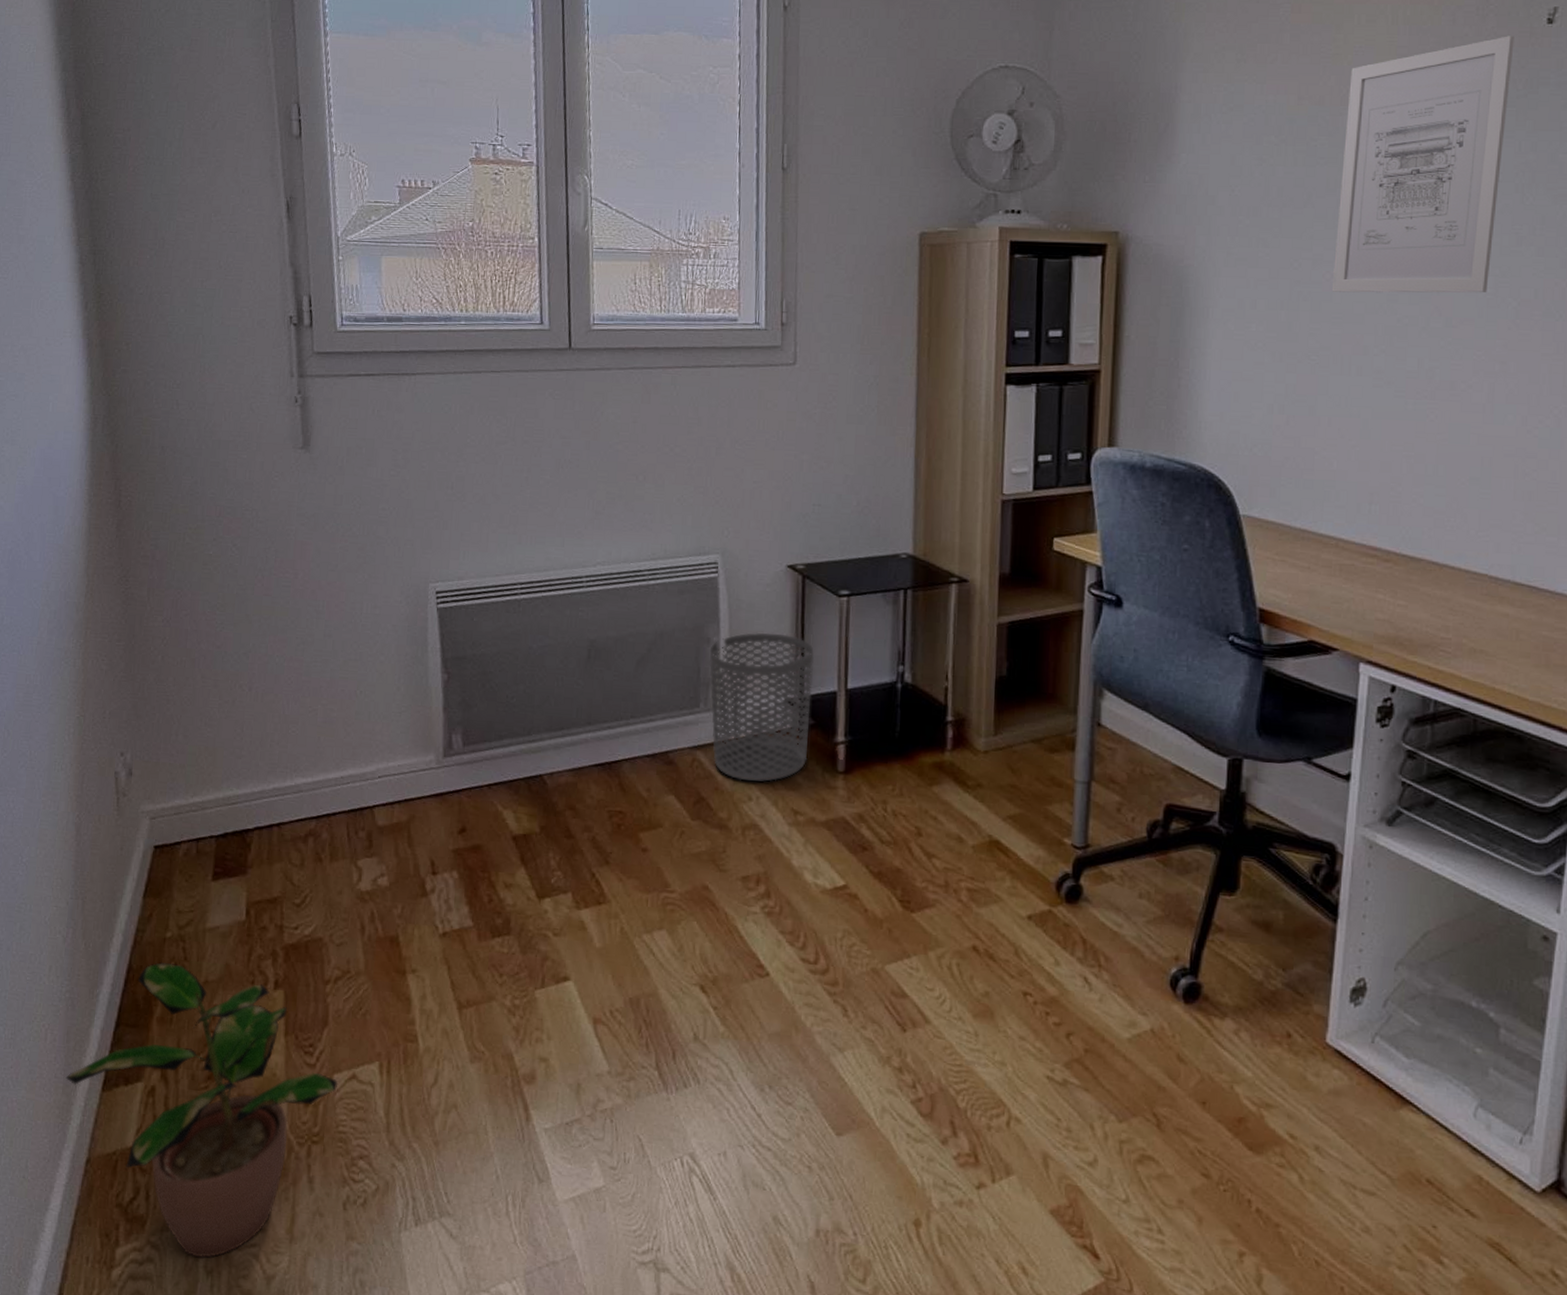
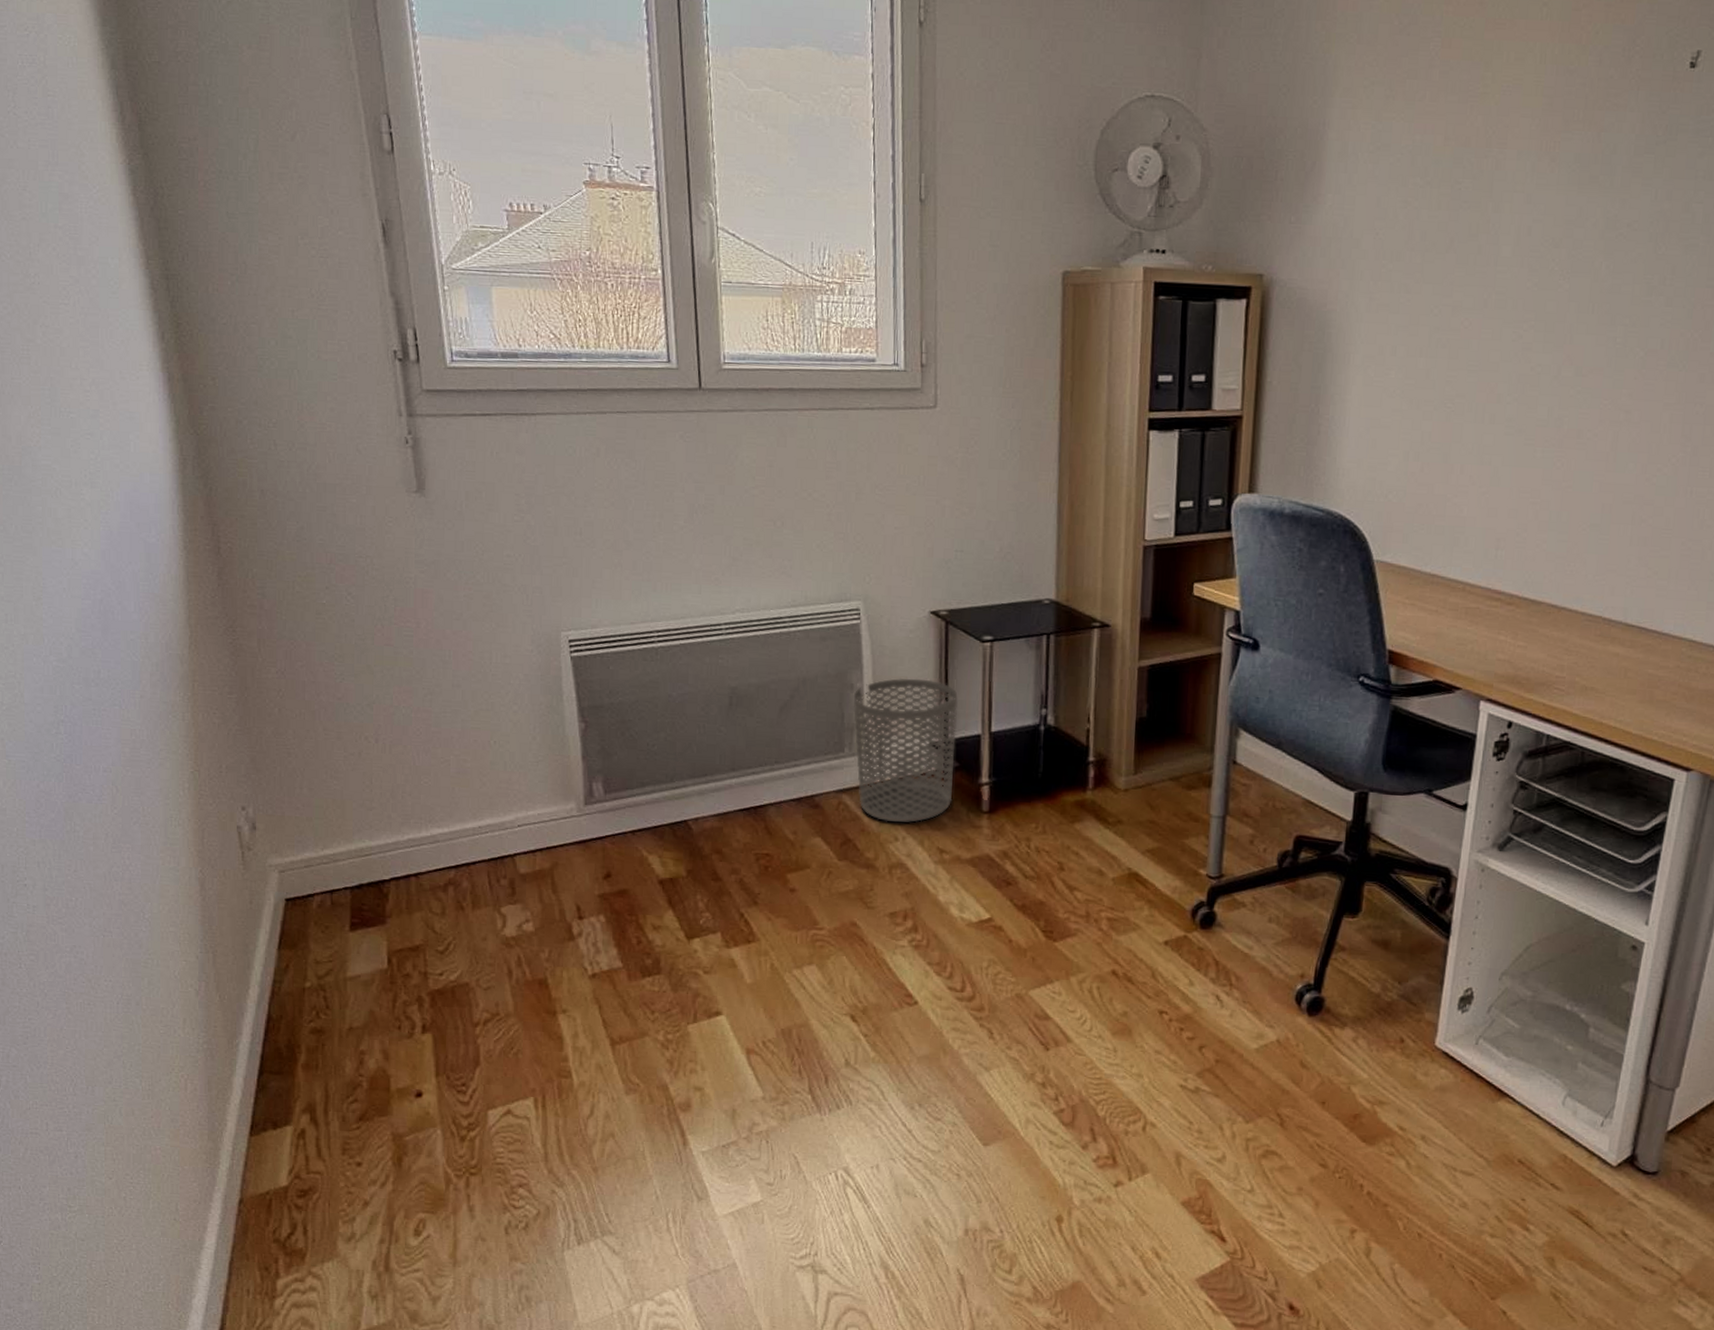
potted plant: present [65,961,339,1258] -> none [210,1010,494,1285]
wall art: present [1331,36,1514,293] -> none [1469,79,1658,343]

